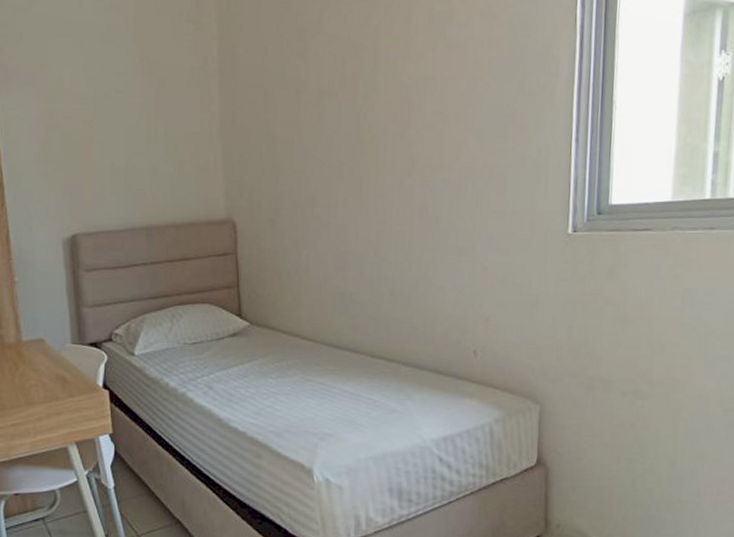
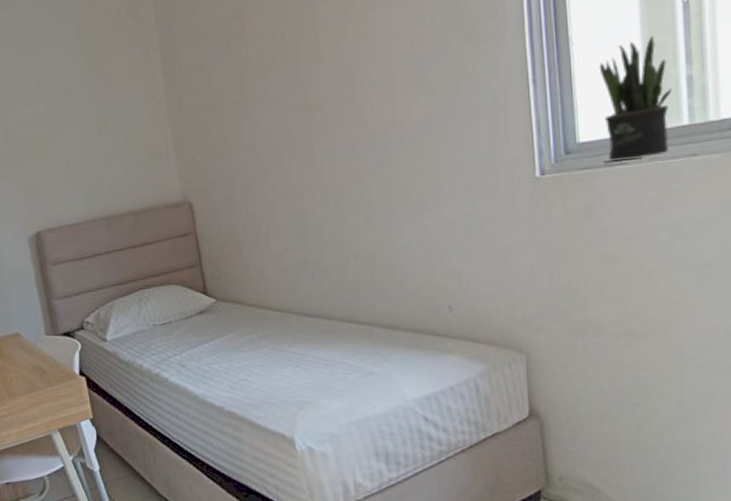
potted plant: none [636,110,699,226] -> present [599,36,672,161]

